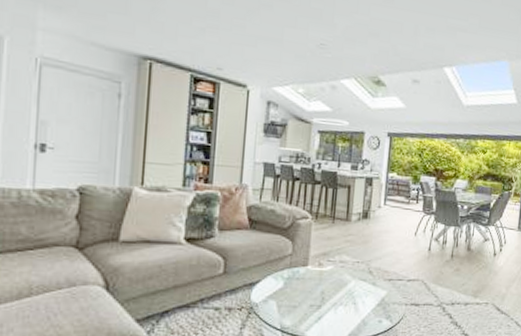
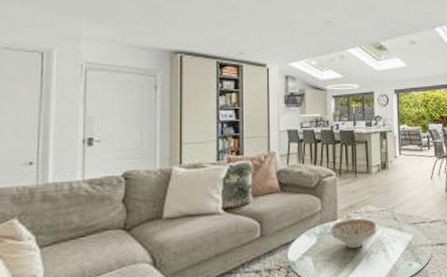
decorative bowl: none [299,267,350,298] -> present [330,218,377,249]

